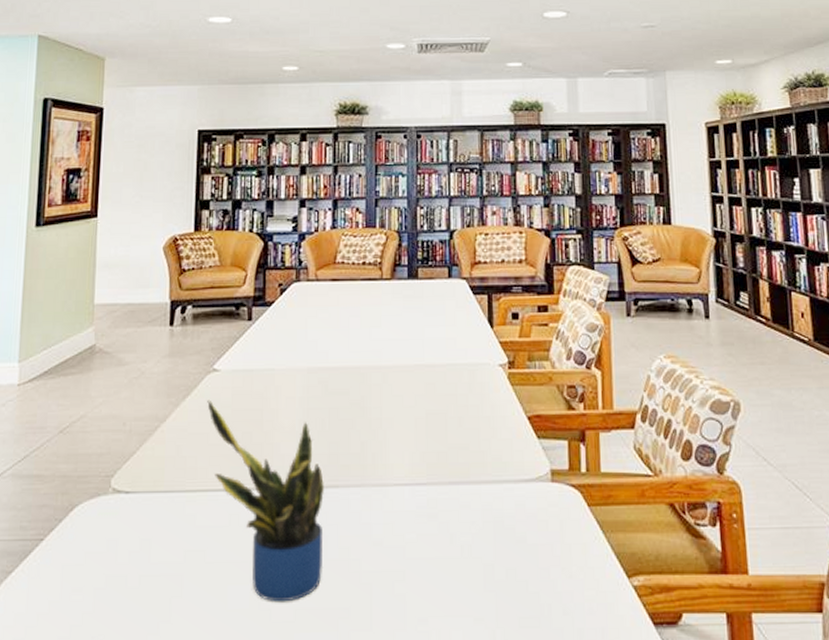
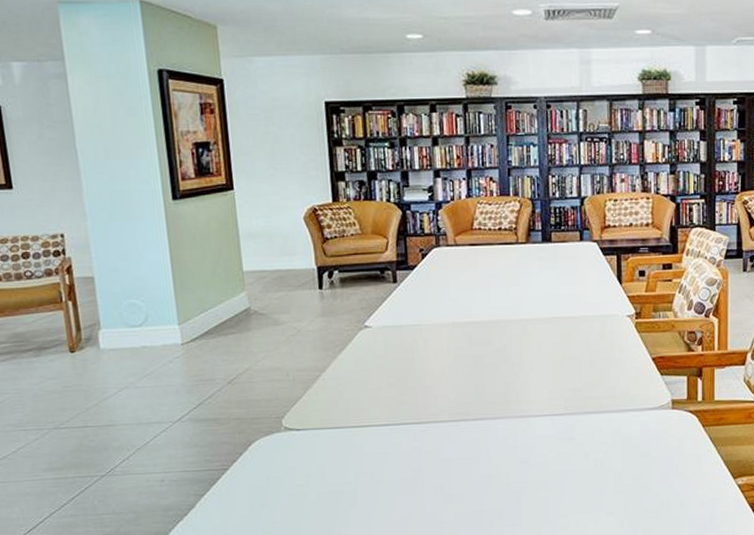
potted plant: present [207,399,324,602] -> none [362,352,477,508]

